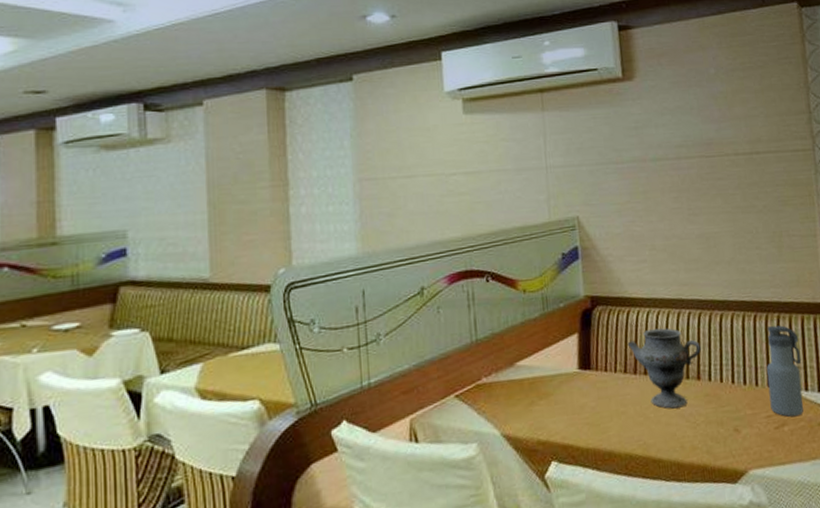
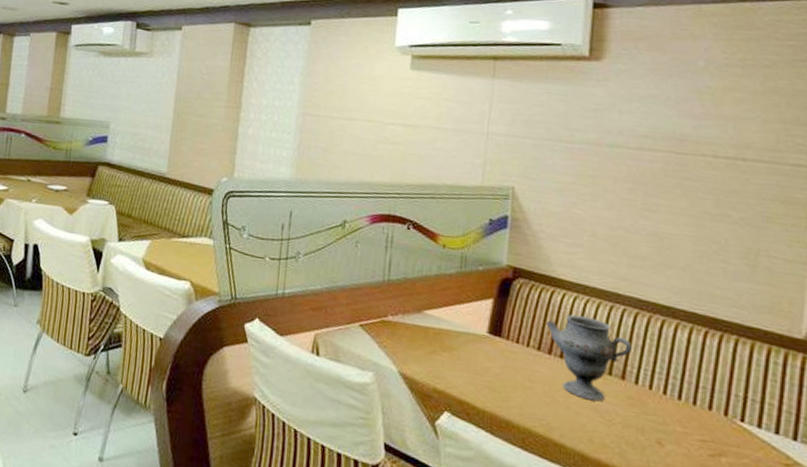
water bottle: present [766,325,804,417] -> none [708,347,760,452]

